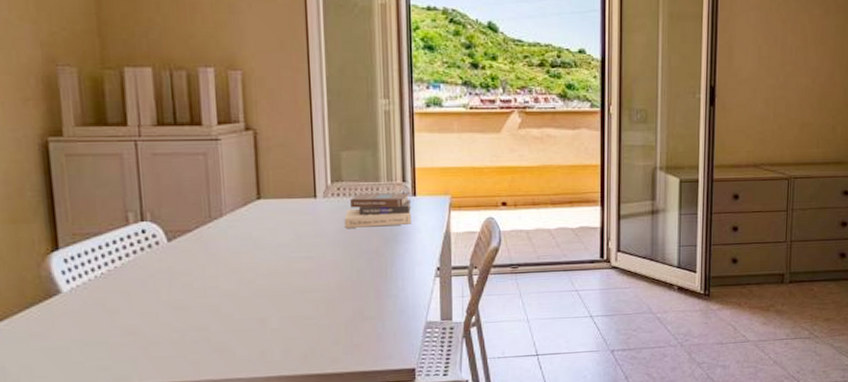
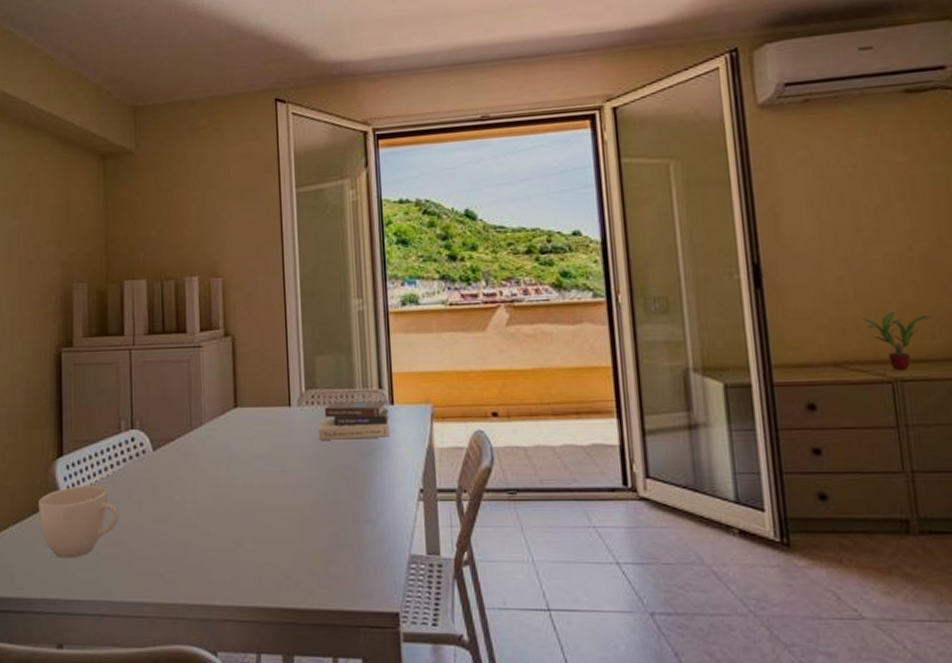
cup: none [31,277,132,350] -> present [39,485,119,558]
potted plant: none [777,128,820,171] -> present [863,312,933,371]

